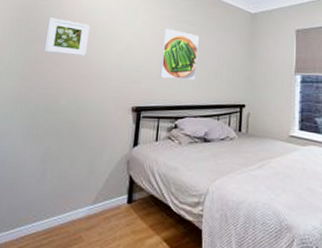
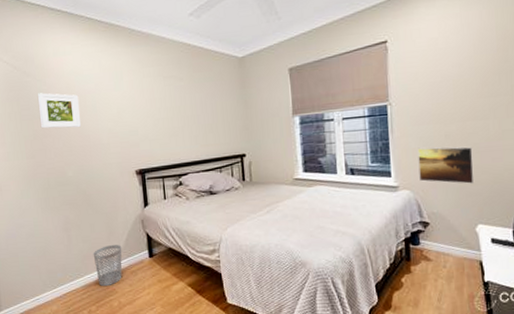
wastebasket: none [64,185,100,233] -> present [93,245,122,287]
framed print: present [160,28,199,81] -> none [151,86,192,138]

